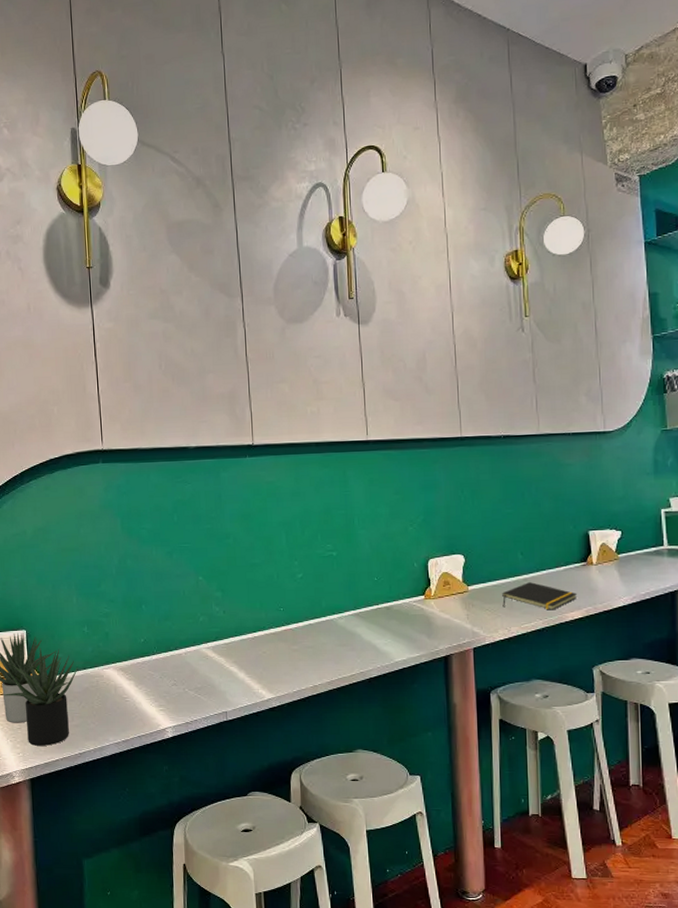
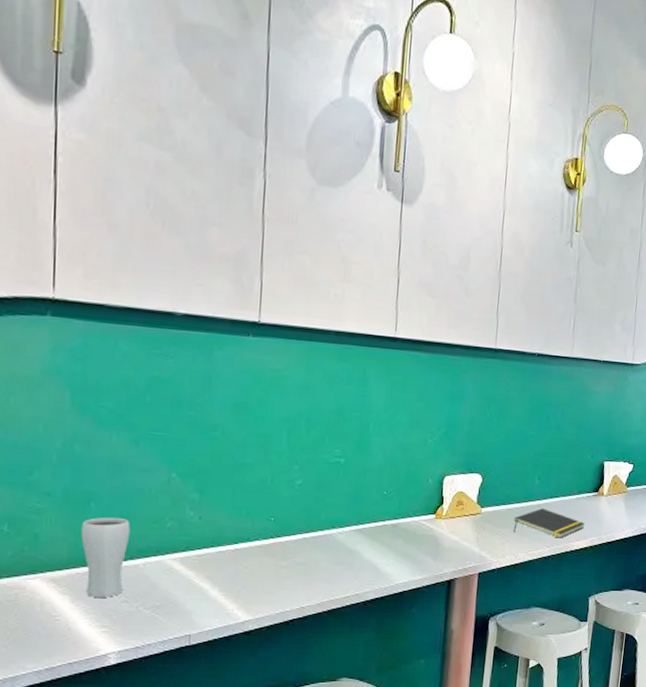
drinking glass: none [137,616,173,682] -> present [81,517,131,597]

